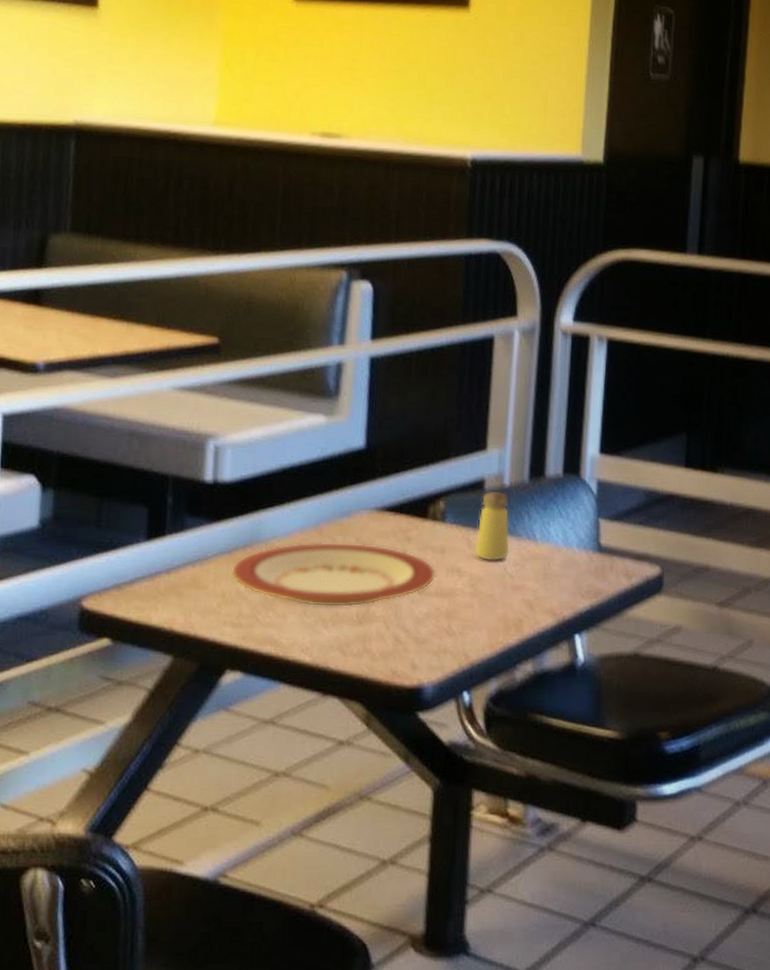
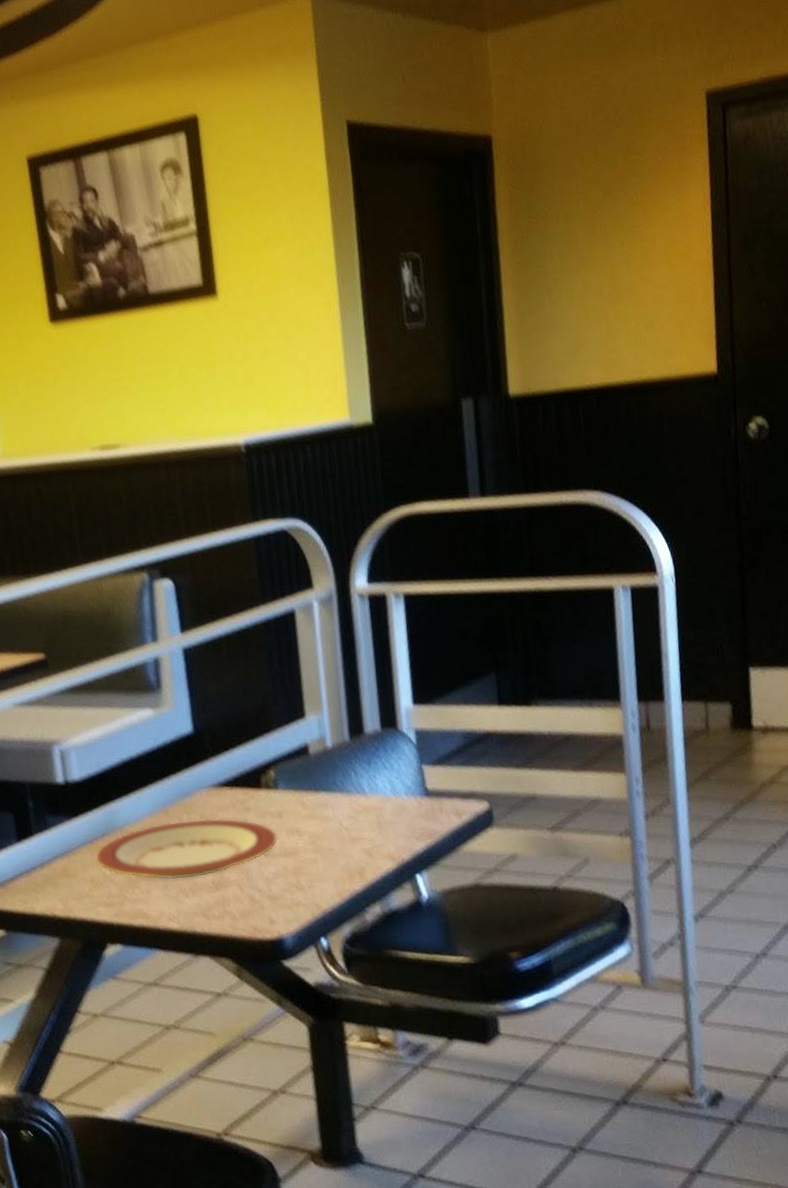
saltshaker: present [474,491,510,561] -> none [308,753,341,819]

